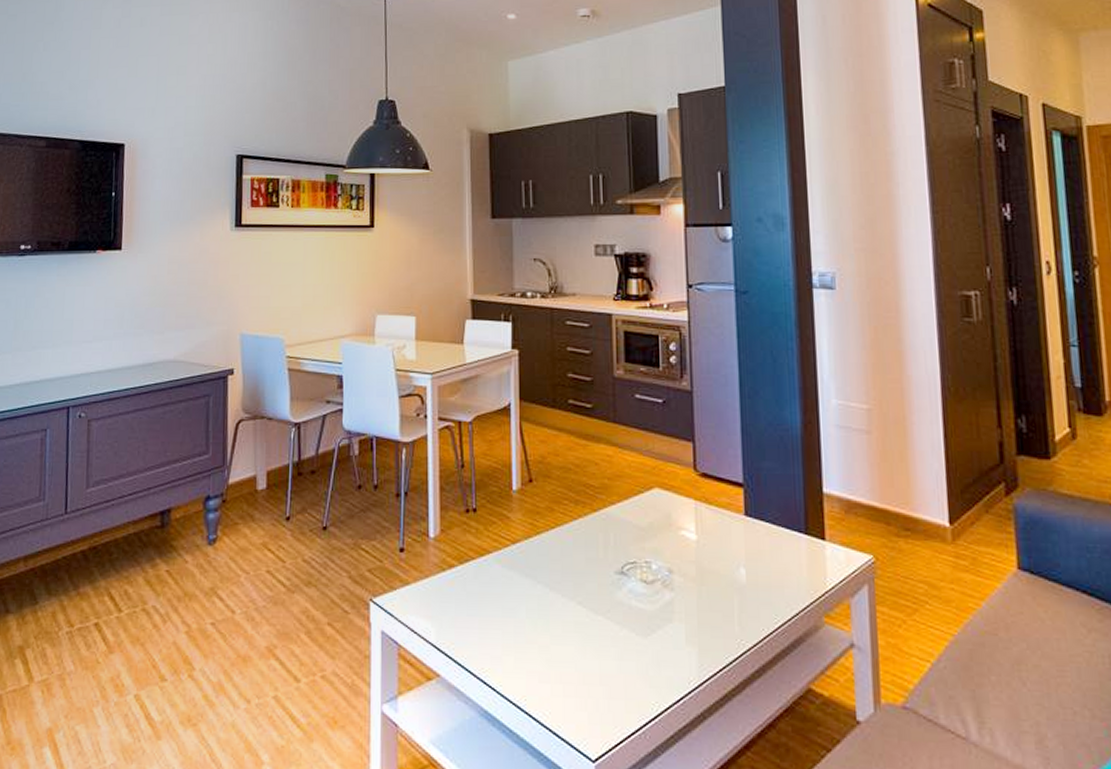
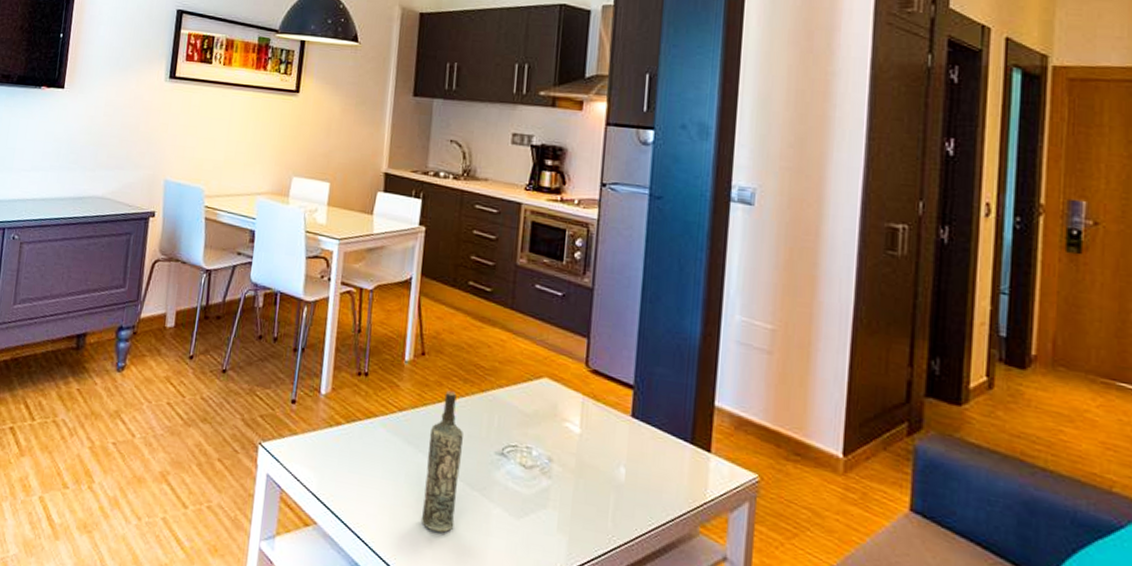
bottle: none [546,515,582,664] -> present [422,390,463,533]

